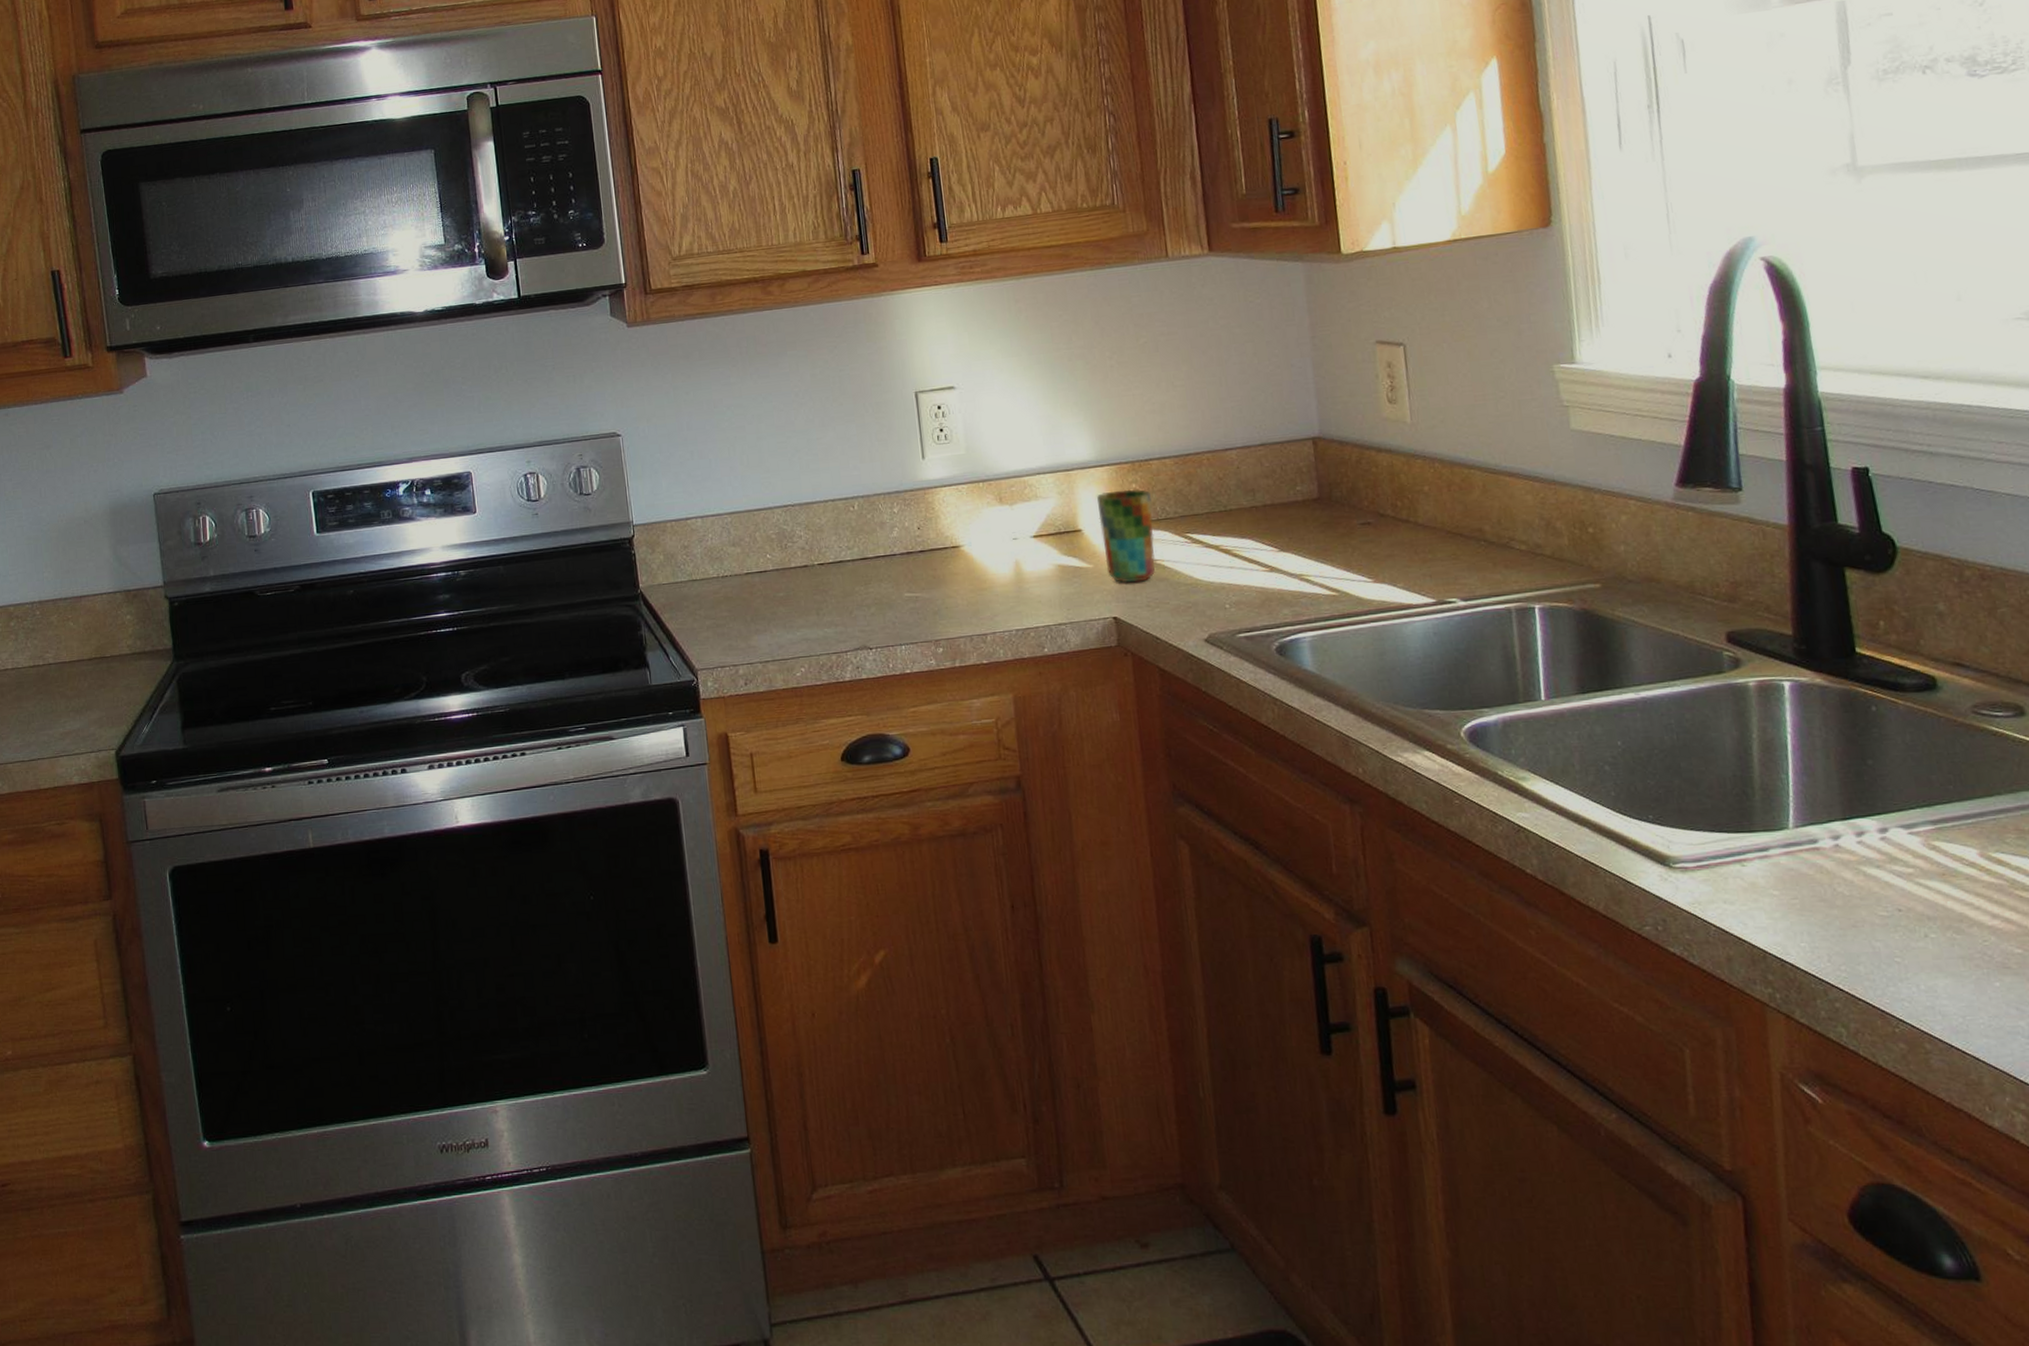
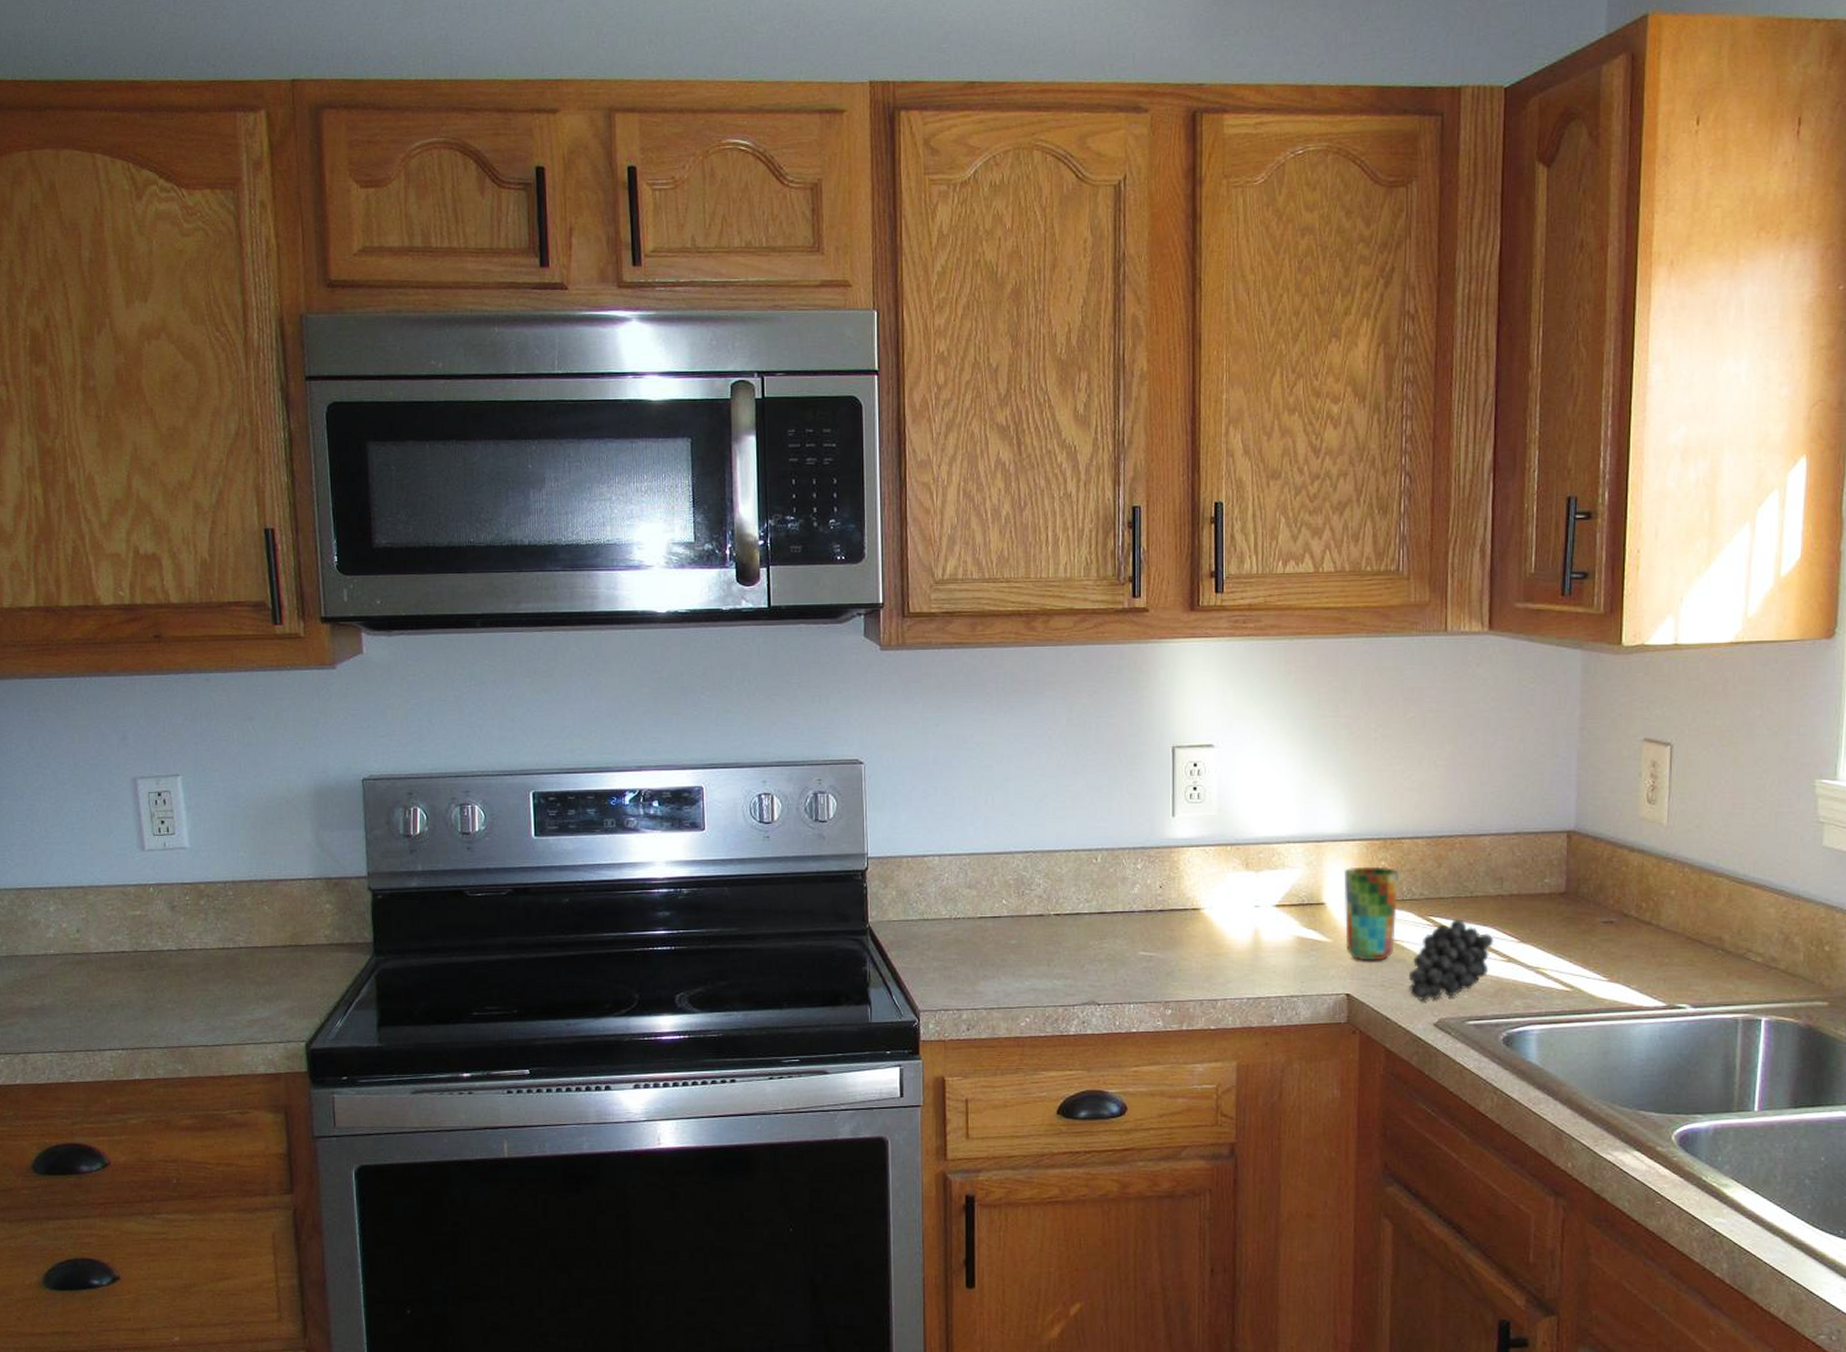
fruit: none [1173,533,1253,618] -> present [1409,919,1493,1000]

